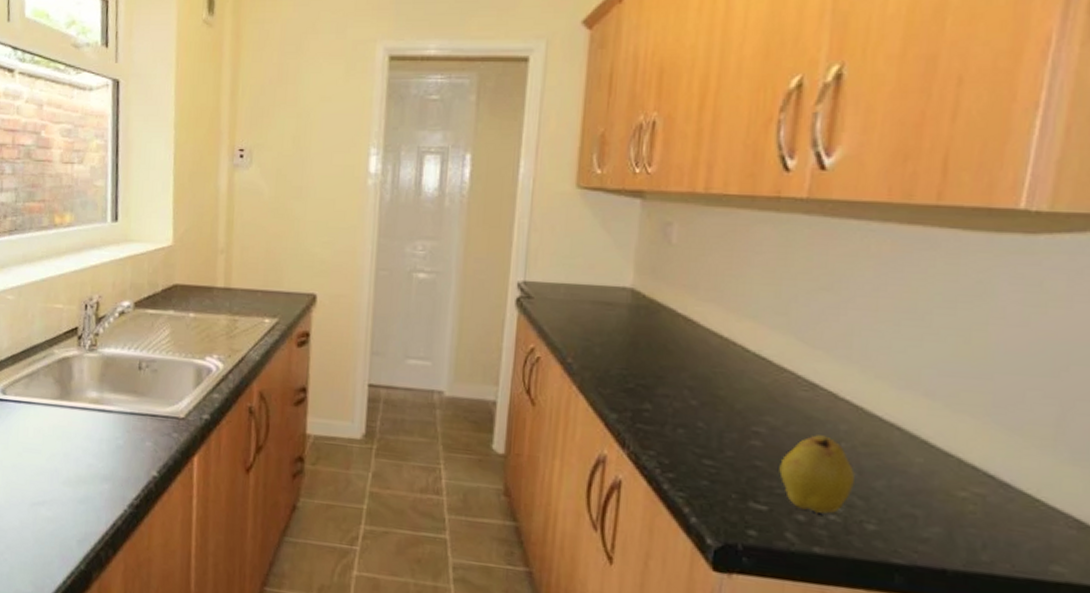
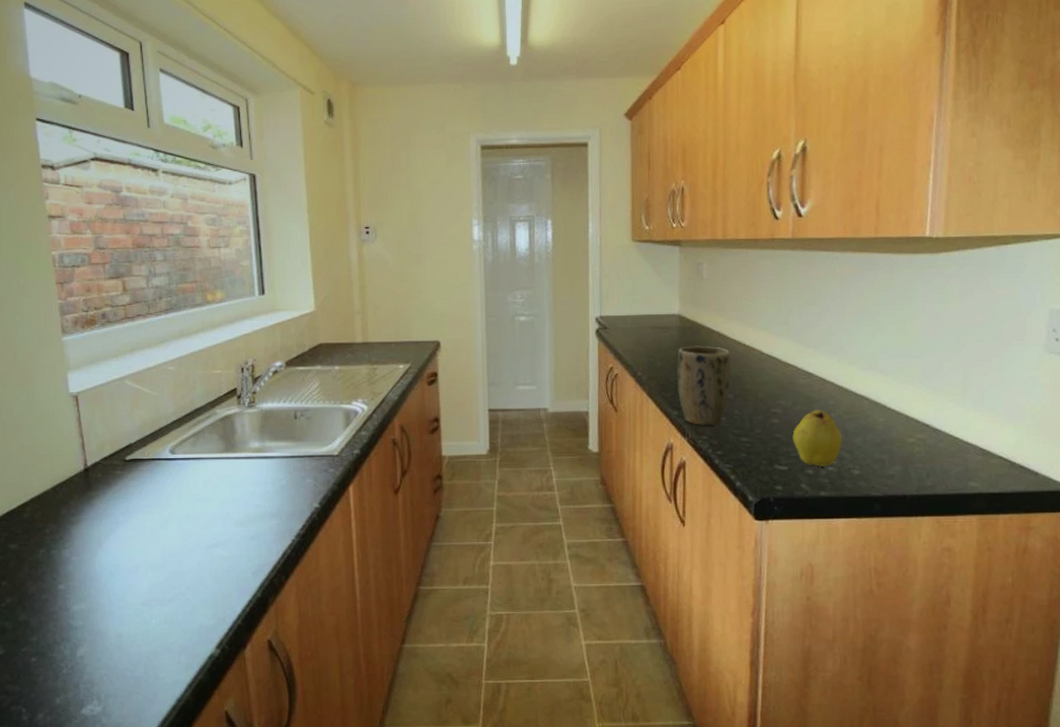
plant pot: none [620,331,699,439] -> present [677,345,731,425]

